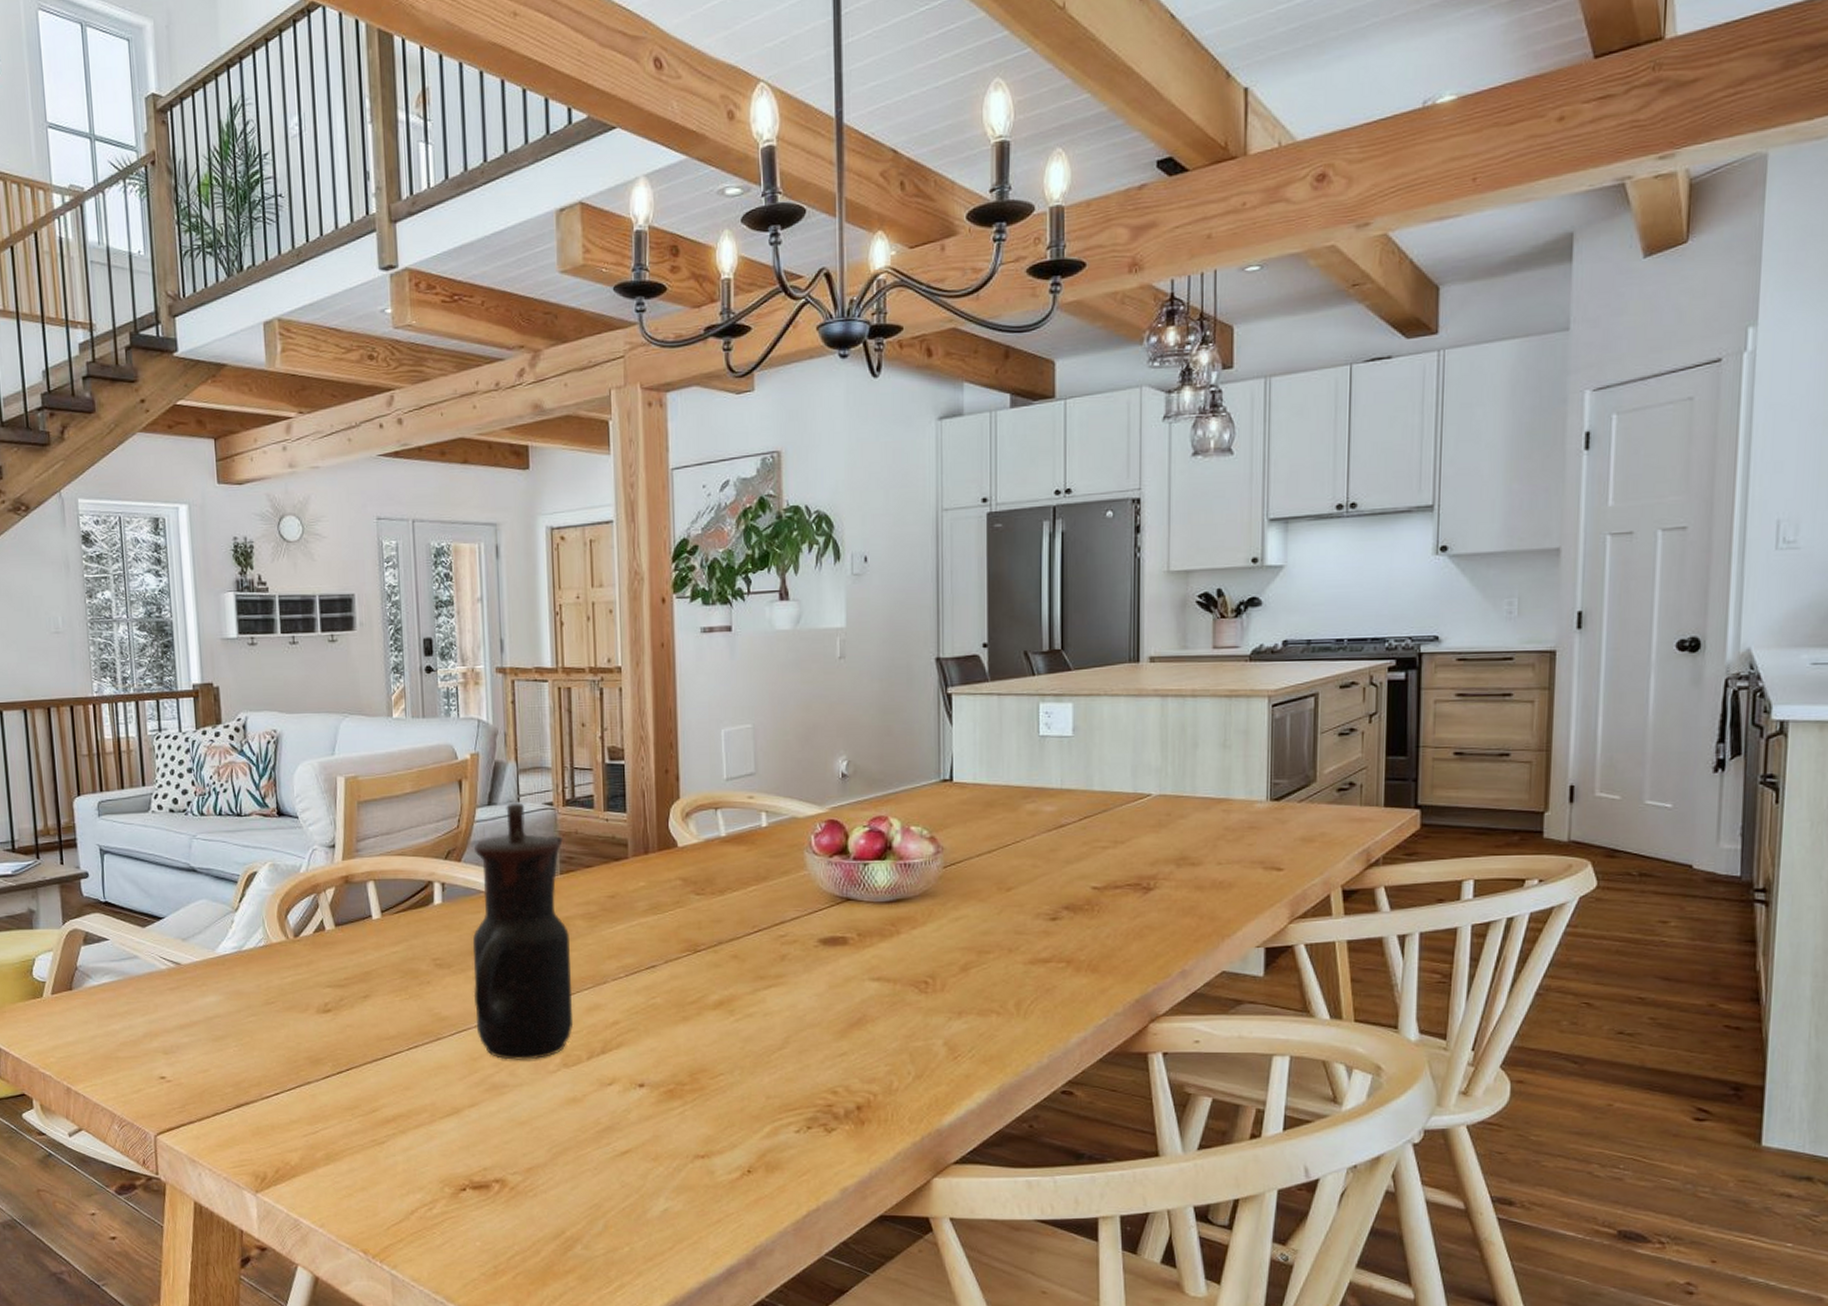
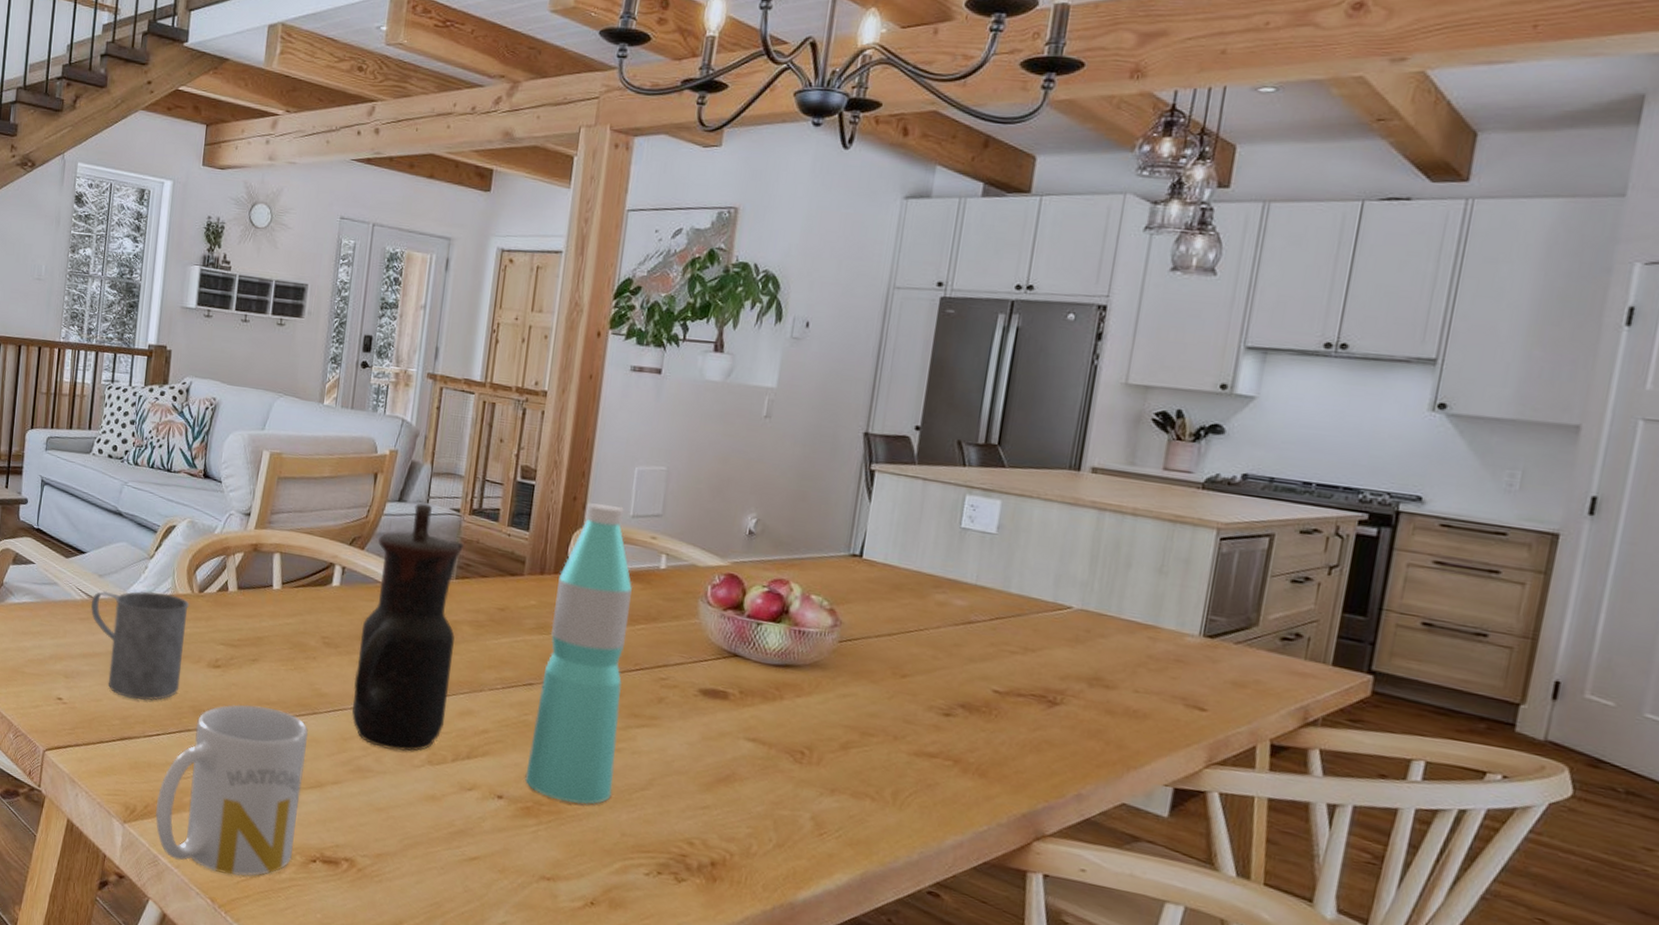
mug: none [178,945,291,1062] -> present [91,590,190,700]
mug: none [287,1043,440,1222] -> present [155,704,308,876]
water bottle: none [662,771,751,1076] -> present [525,503,632,805]

